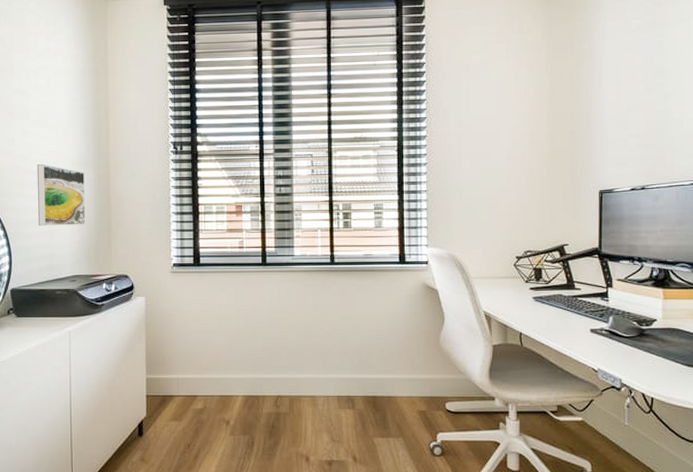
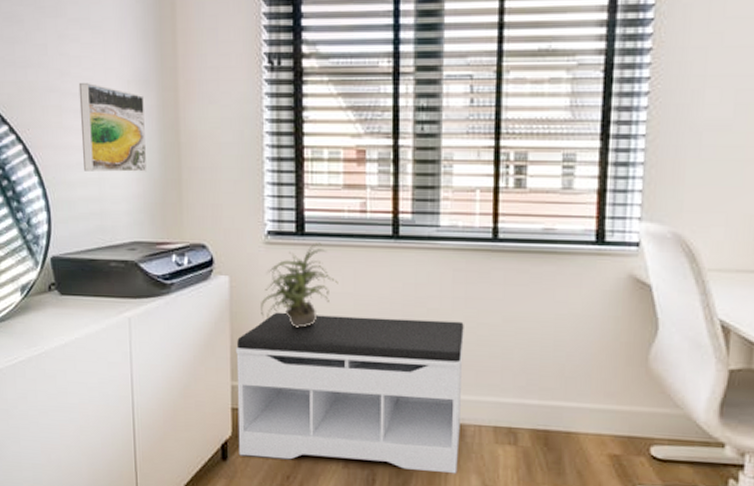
bench: none [149,321,314,434] -> present [235,312,464,474]
potted plant: none [168,270,224,332] -> present [261,242,338,328]

